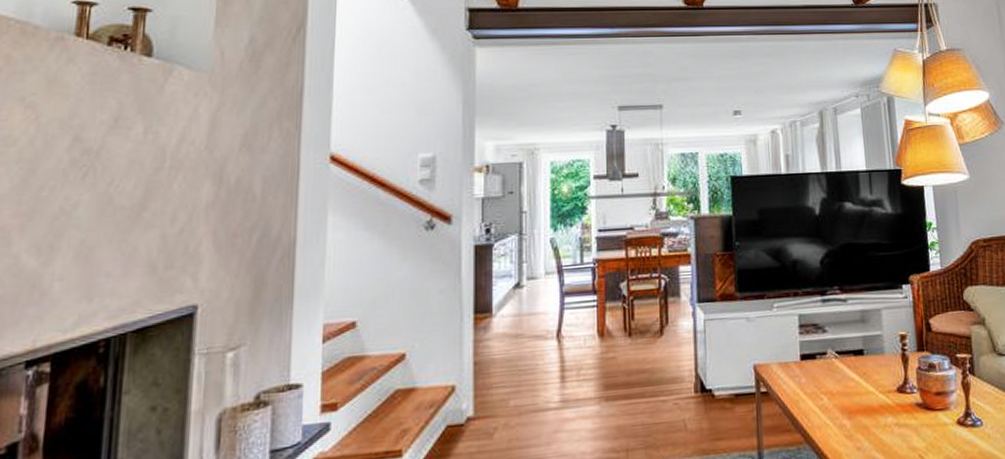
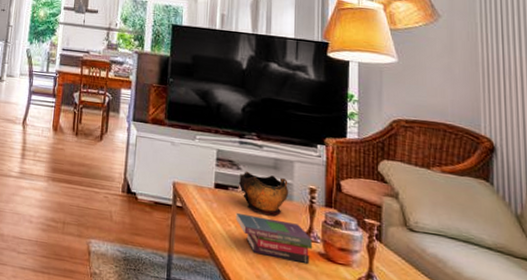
decorative bowl: none [826,330,880,376] -> present [238,171,289,216]
books: none [827,378,910,424] -> present [235,212,313,264]

